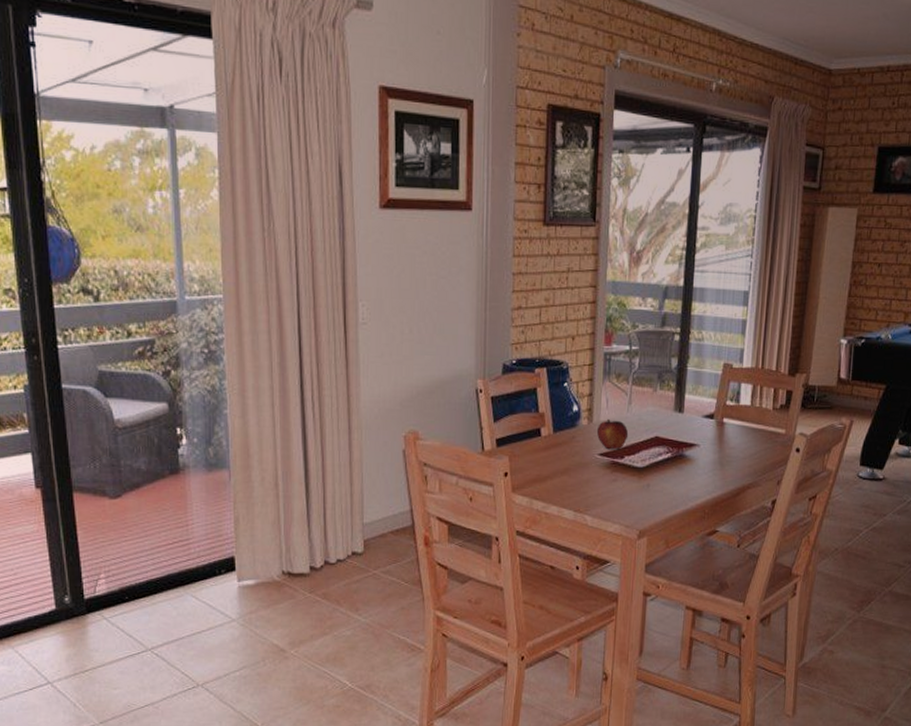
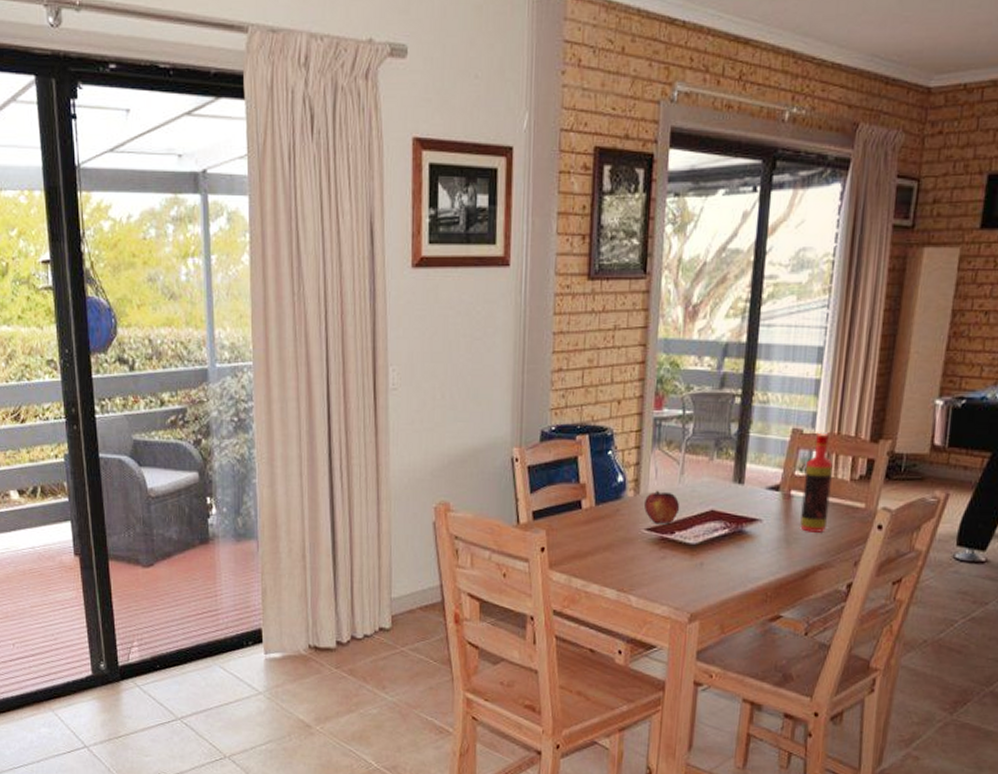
bottle: none [732,367,758,456] -> present [800,432,833,533]

